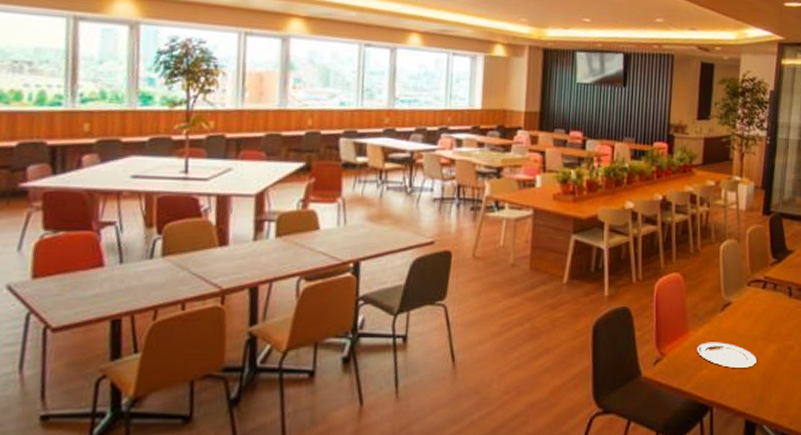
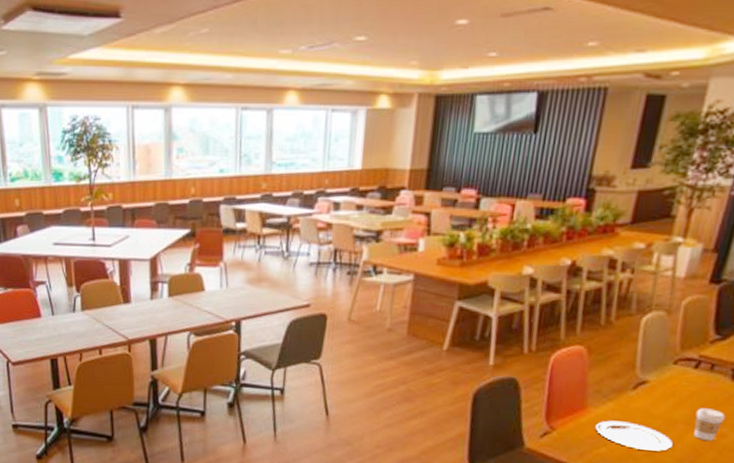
coffee cup: none [769,324,790,354] -> present [694,408,726,442]

